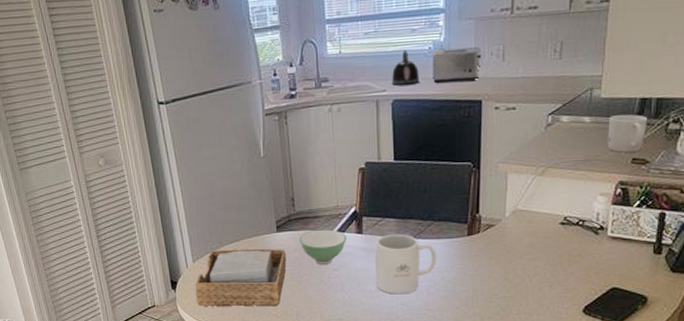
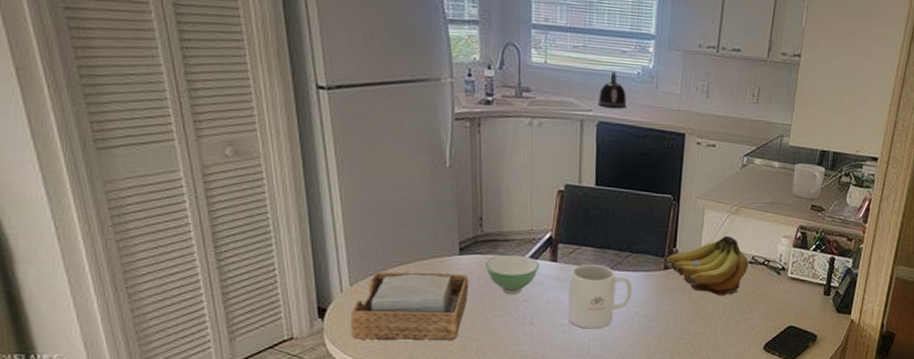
toaster: present [433,47,482,83] -> none [640,77,688,114]
fruit: none [467,197,560,259] -> present [664,235,749,296]

